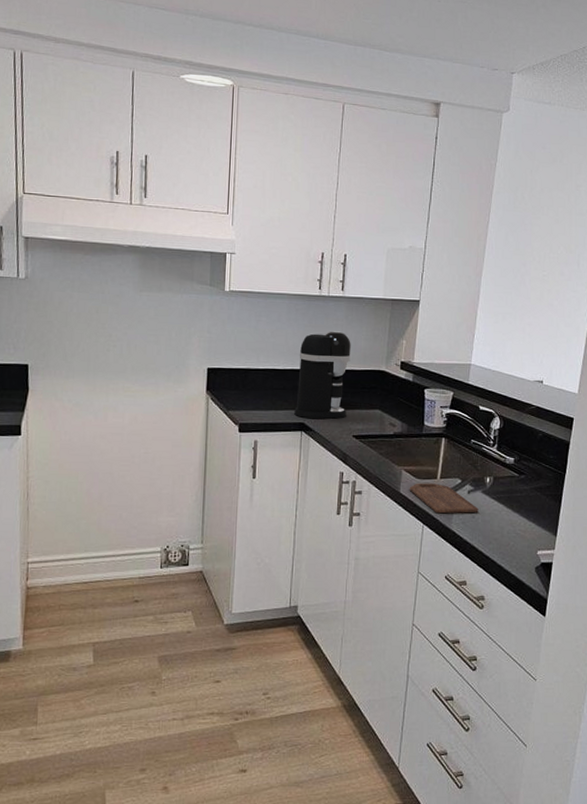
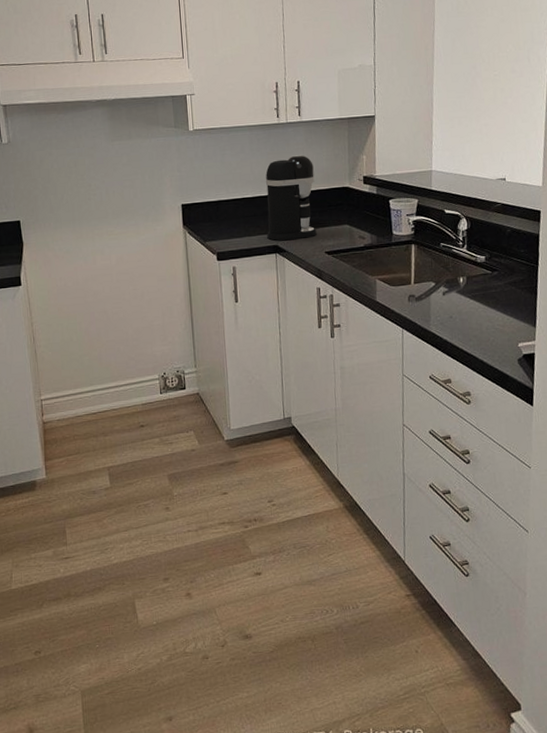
cutting board: present [409,483,479,514] -> none [385,288,455,318]

